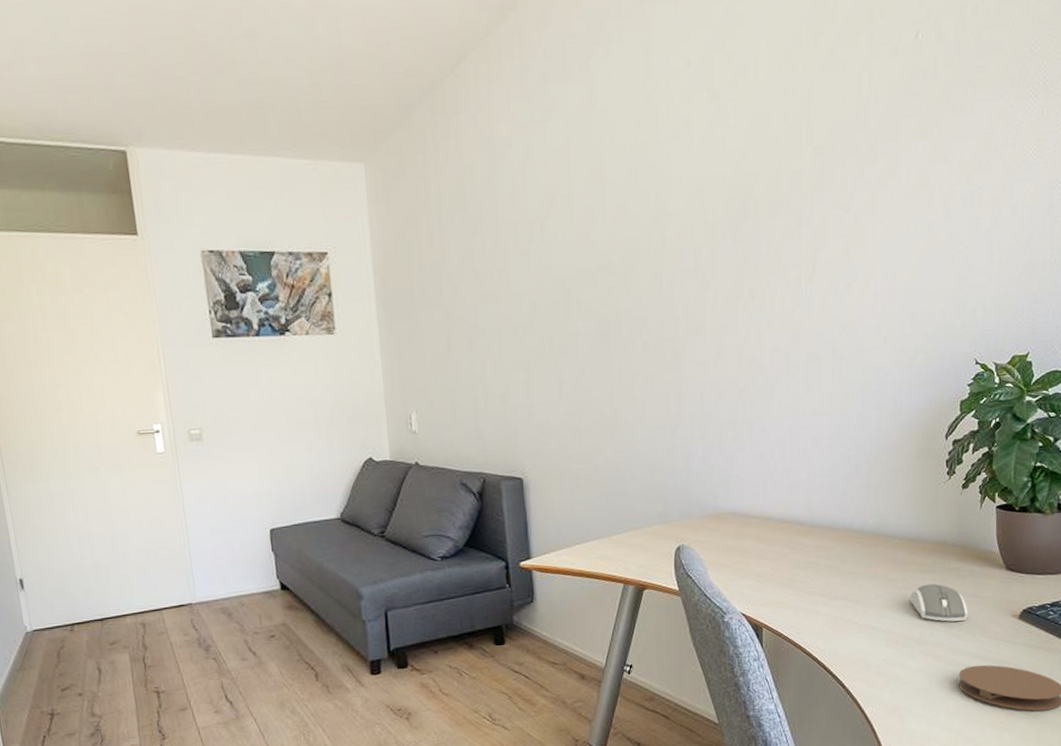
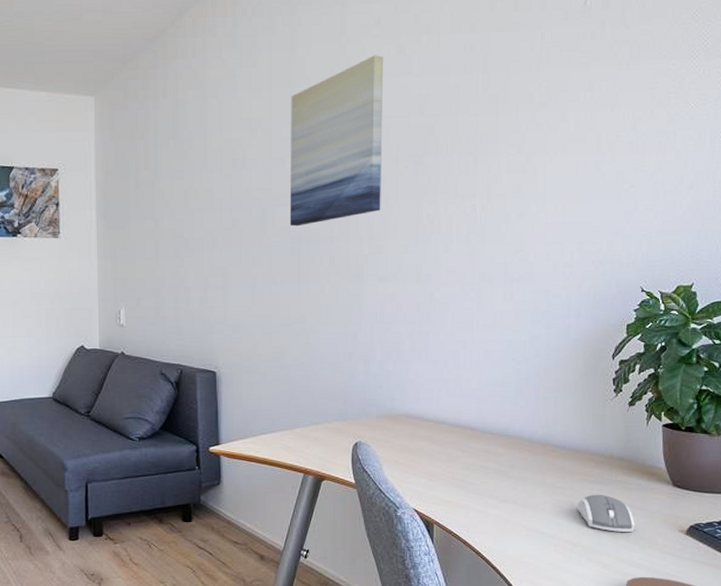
wall art: none [592,104,697,309] -> present [289,55,384,227]

